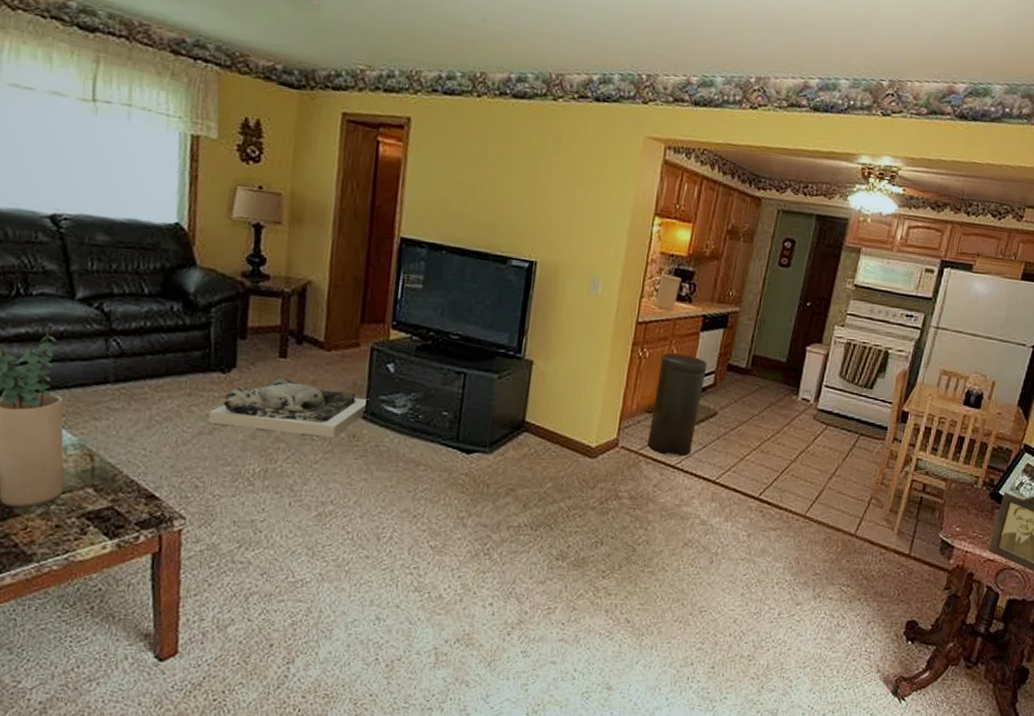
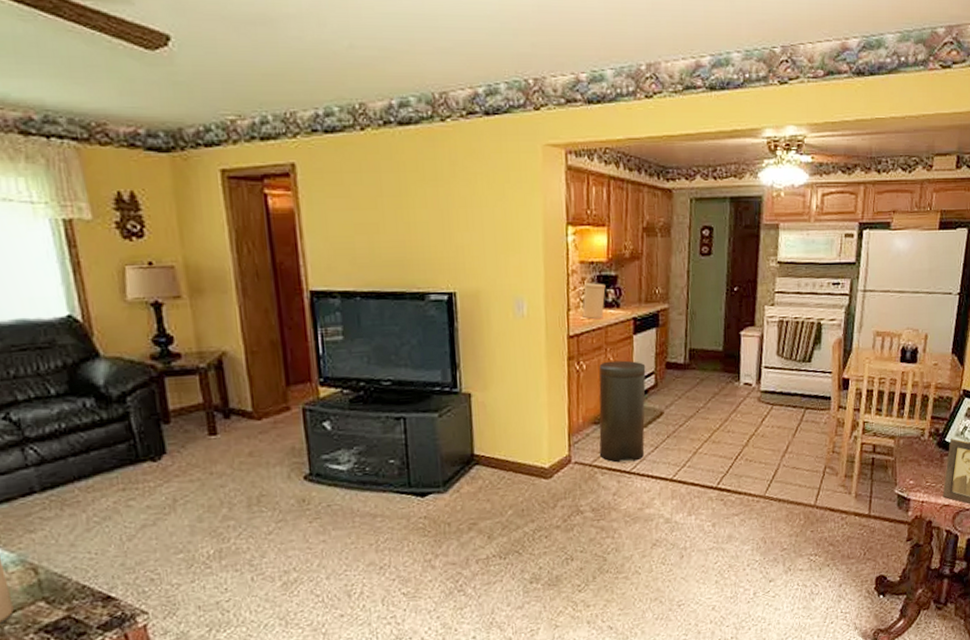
dog bed: present [208,376,370,438] -> none [148,454,312,514]

